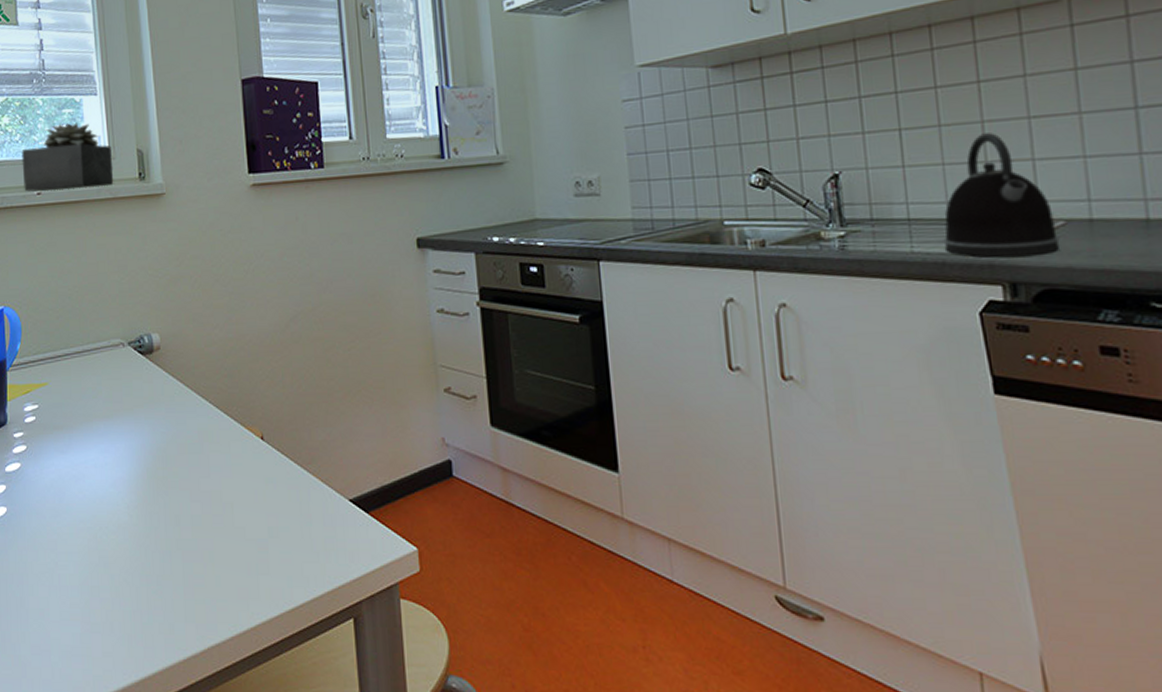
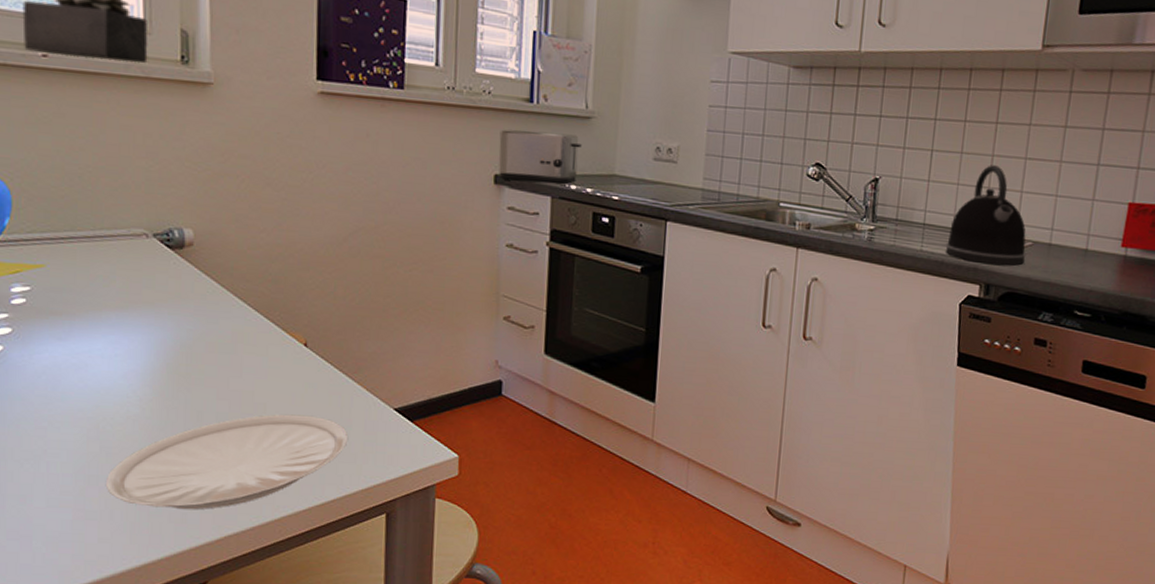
plate: none [105,512,310,620] -> present [105,414,349,510]
toaster: none [416,184,498,242] -> present [498,129,582,185]

